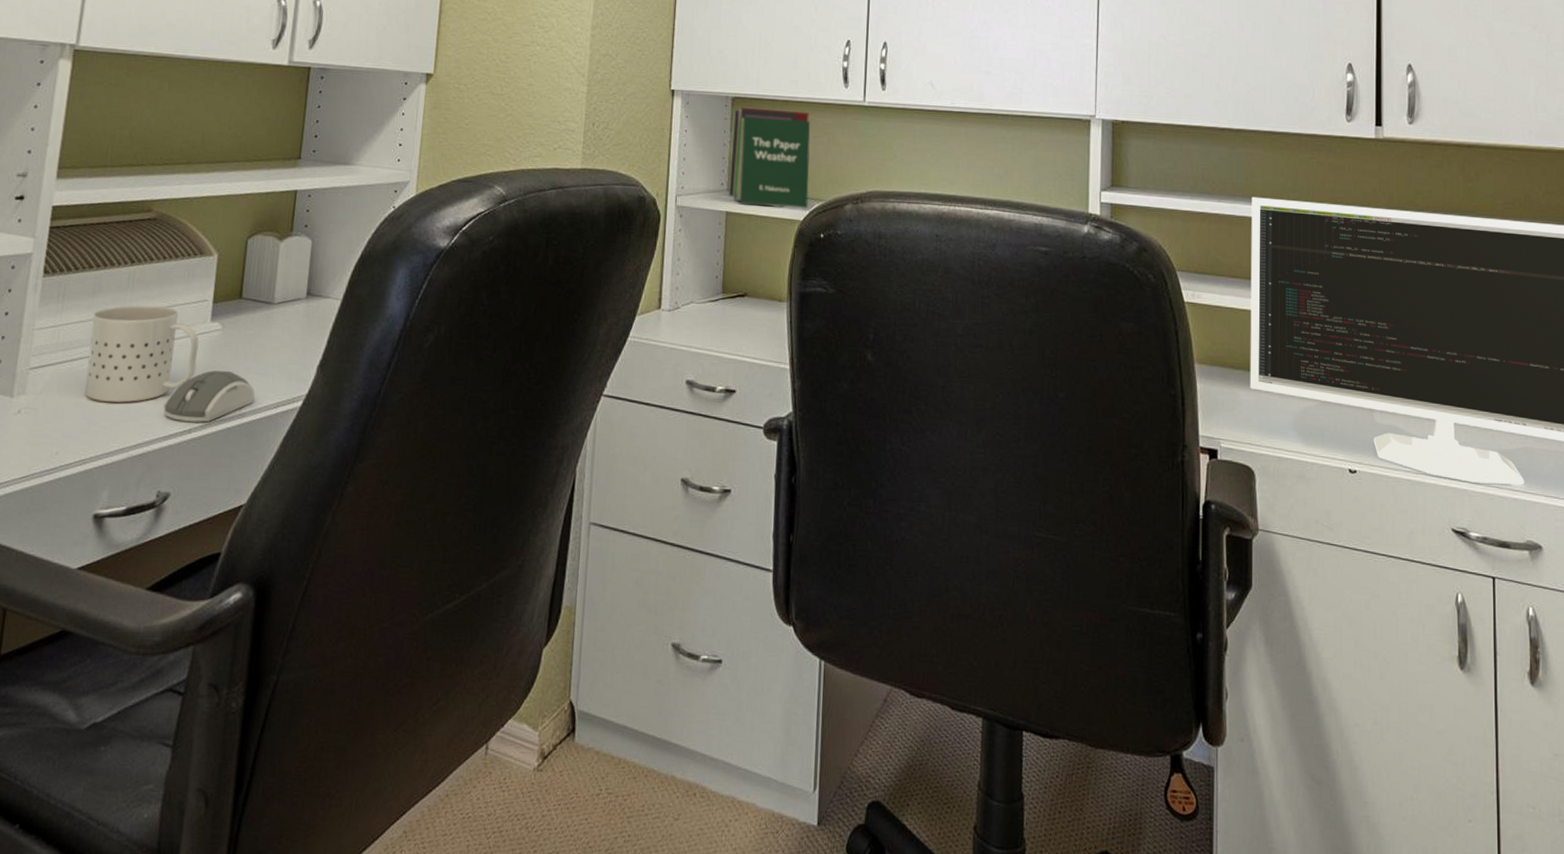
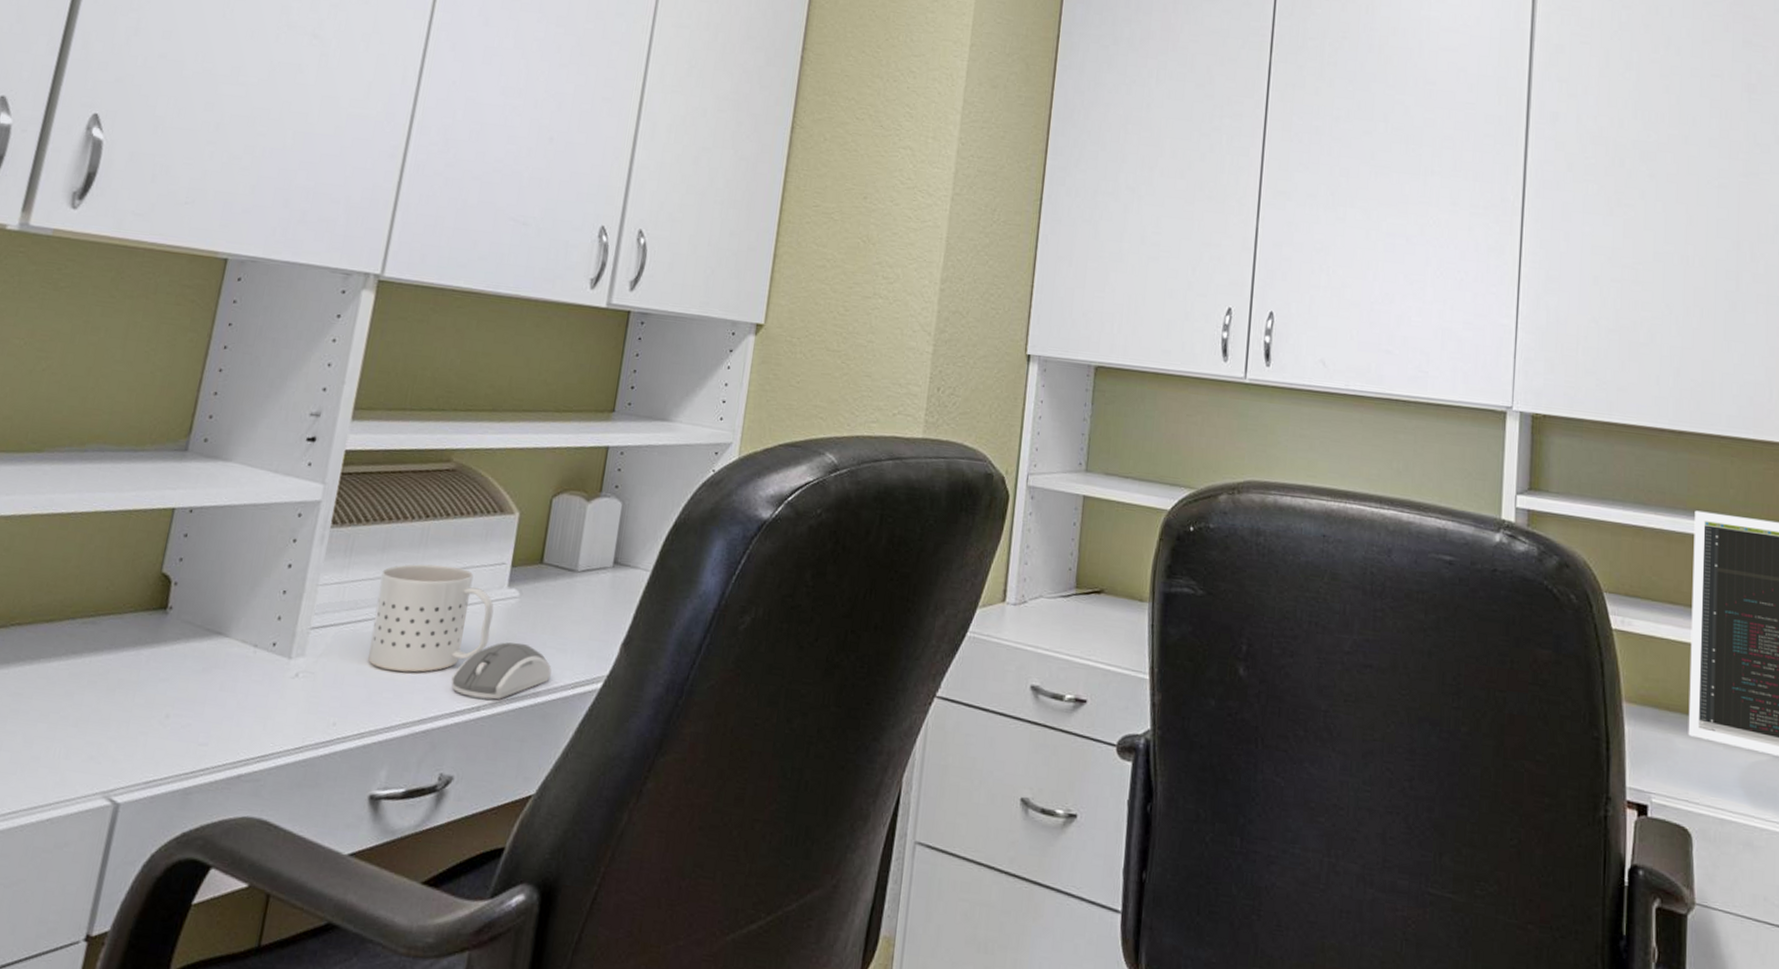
books: present [728,107,810,209] -> none [1087,377,1183,497]

